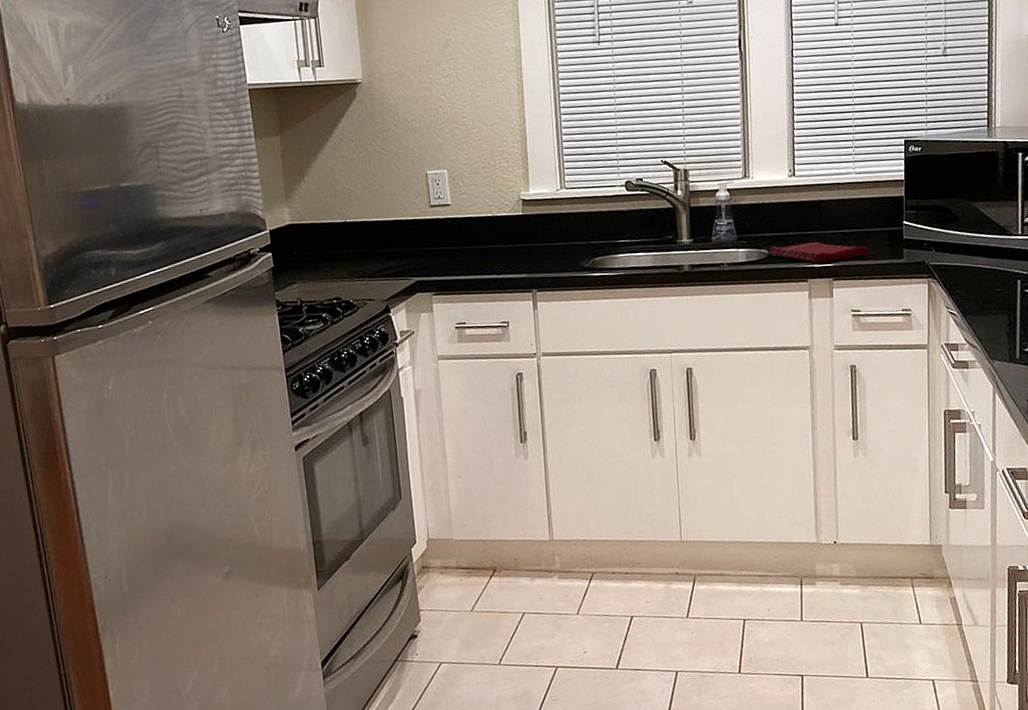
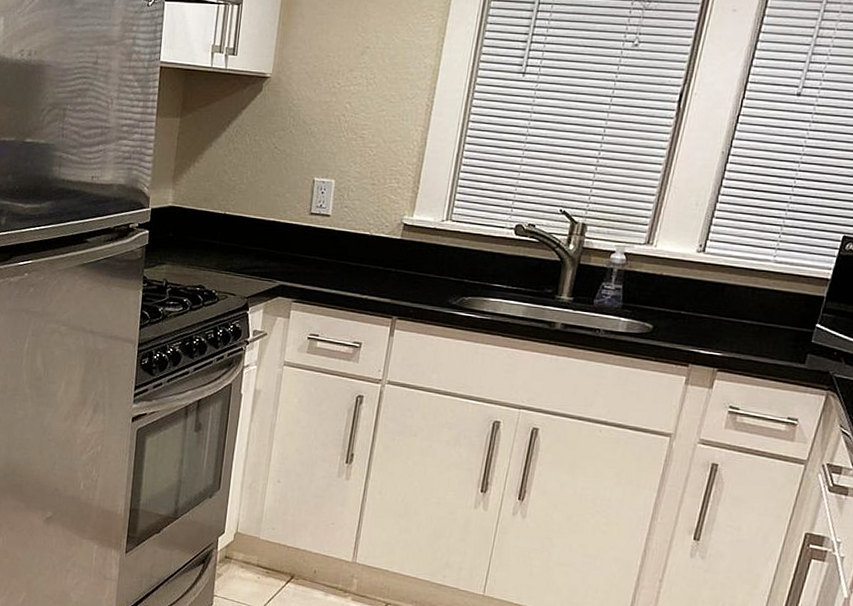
dish towel: present [769,242,870,263] -> none [653,322,768,352]

